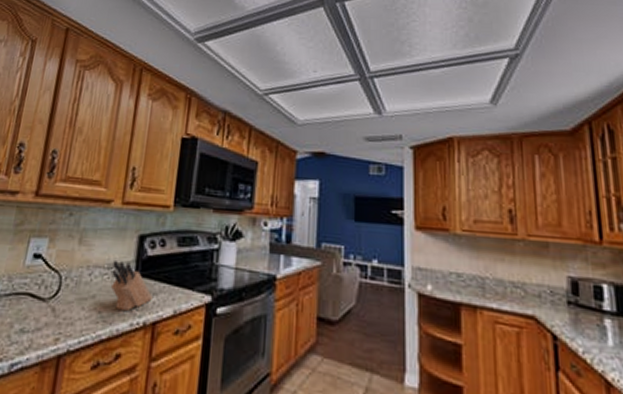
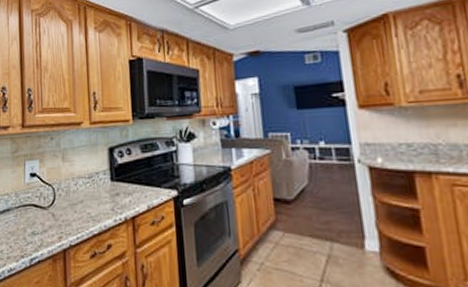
knife block: present [111,261,153,311] -> none [92,171,128,210]

